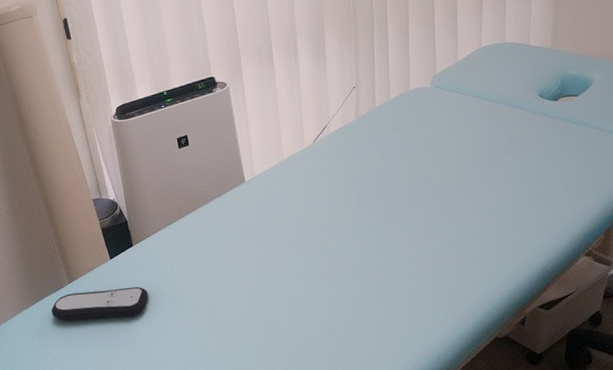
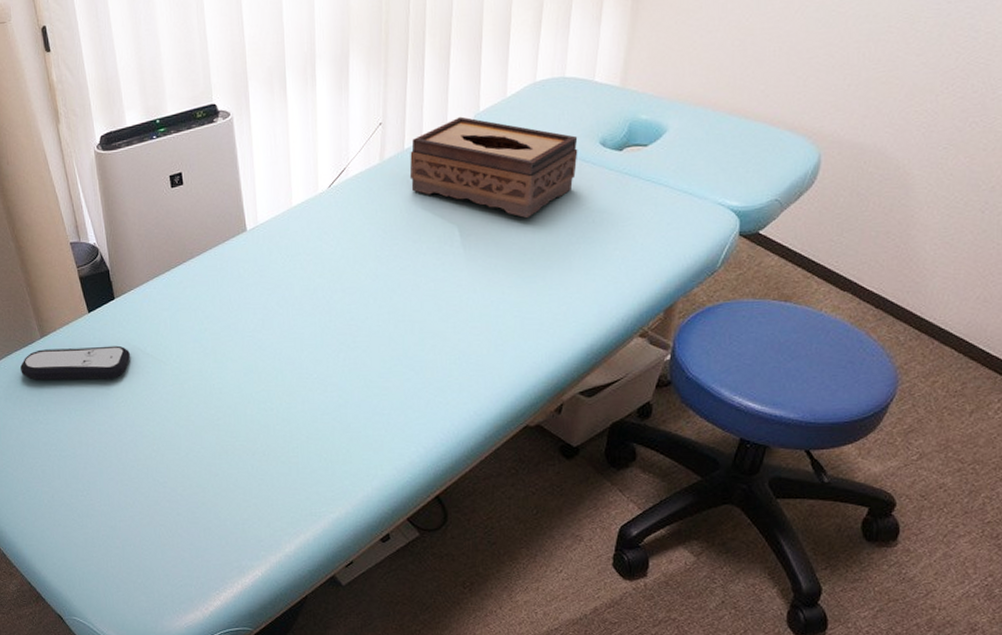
tissue box: none [380,78,521,160] -> present [409,116,578,218]

